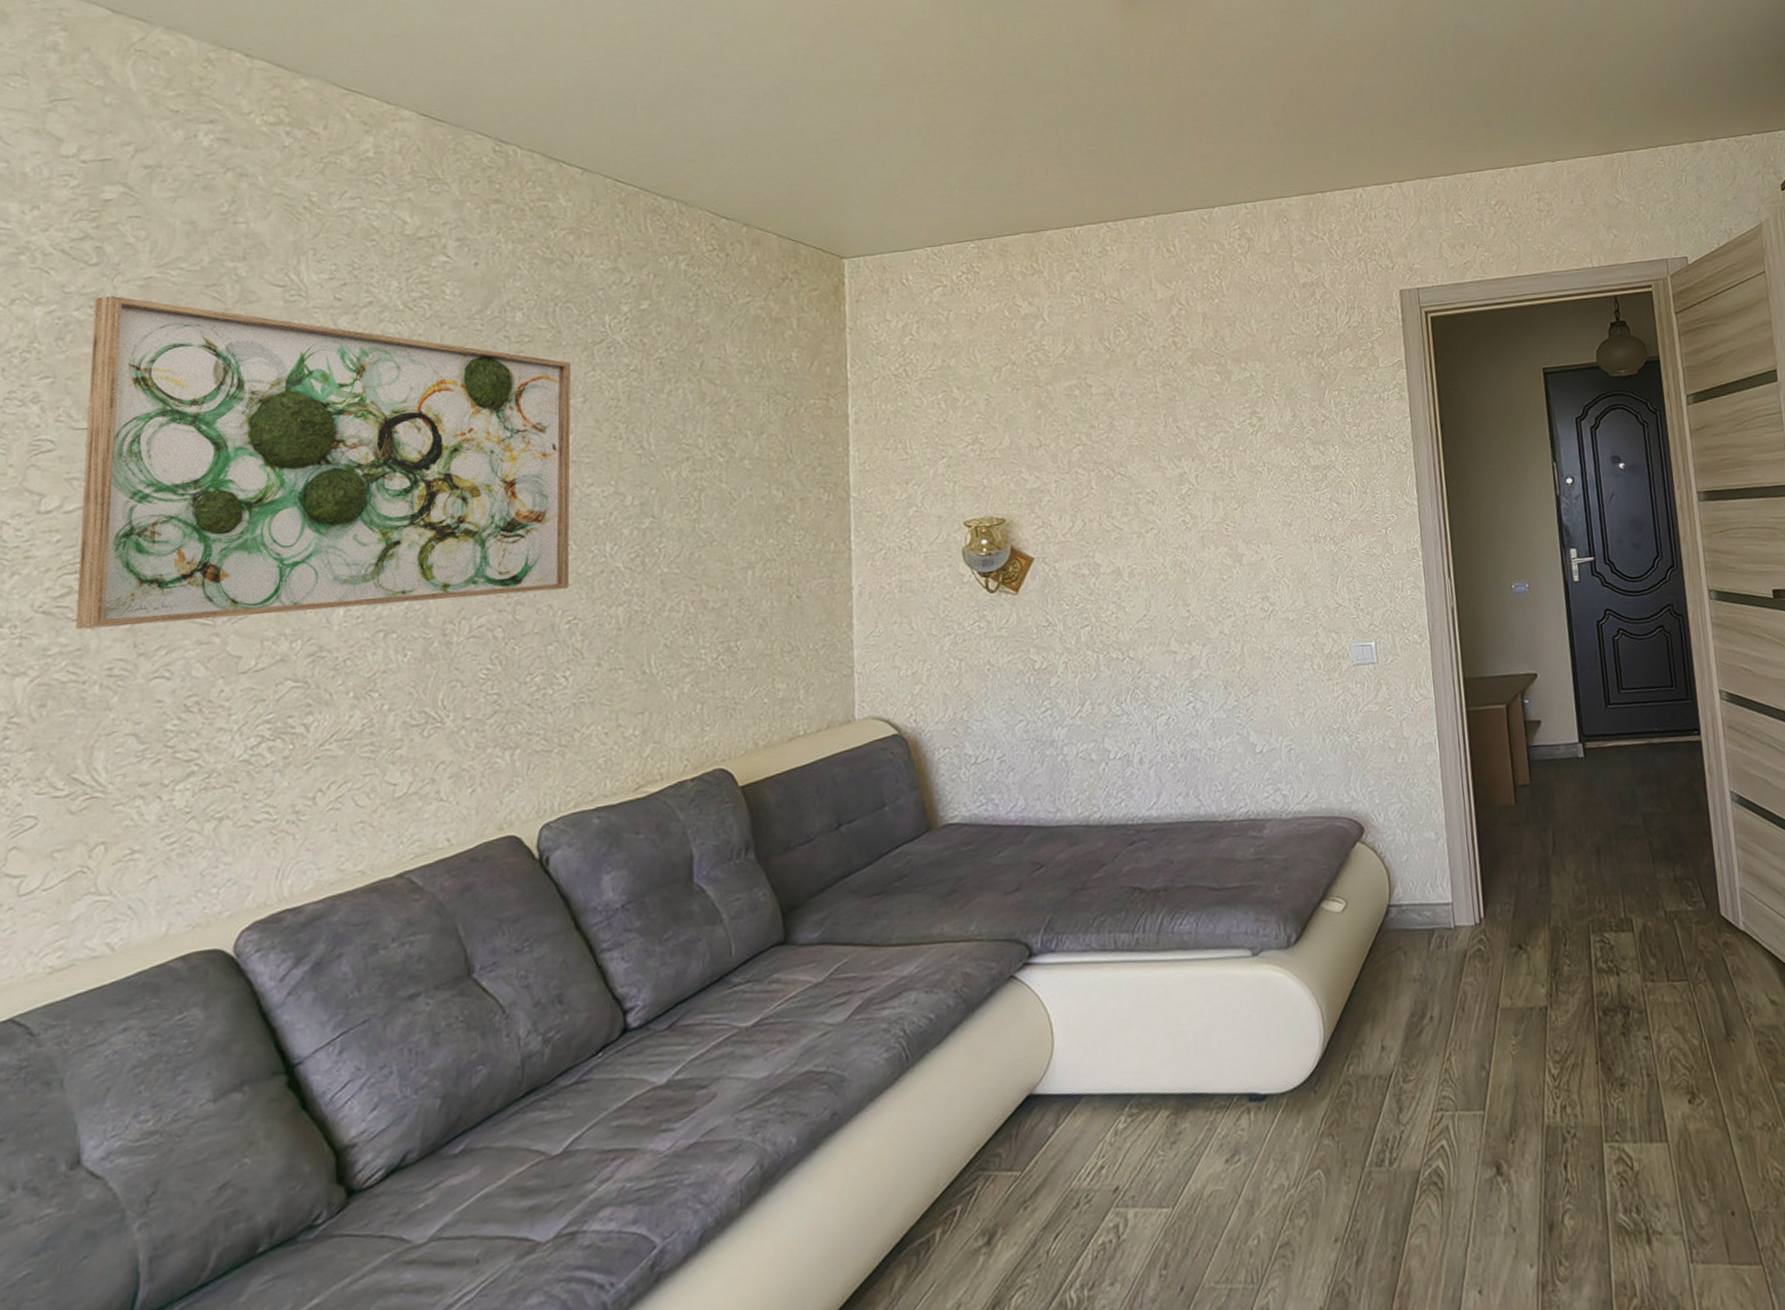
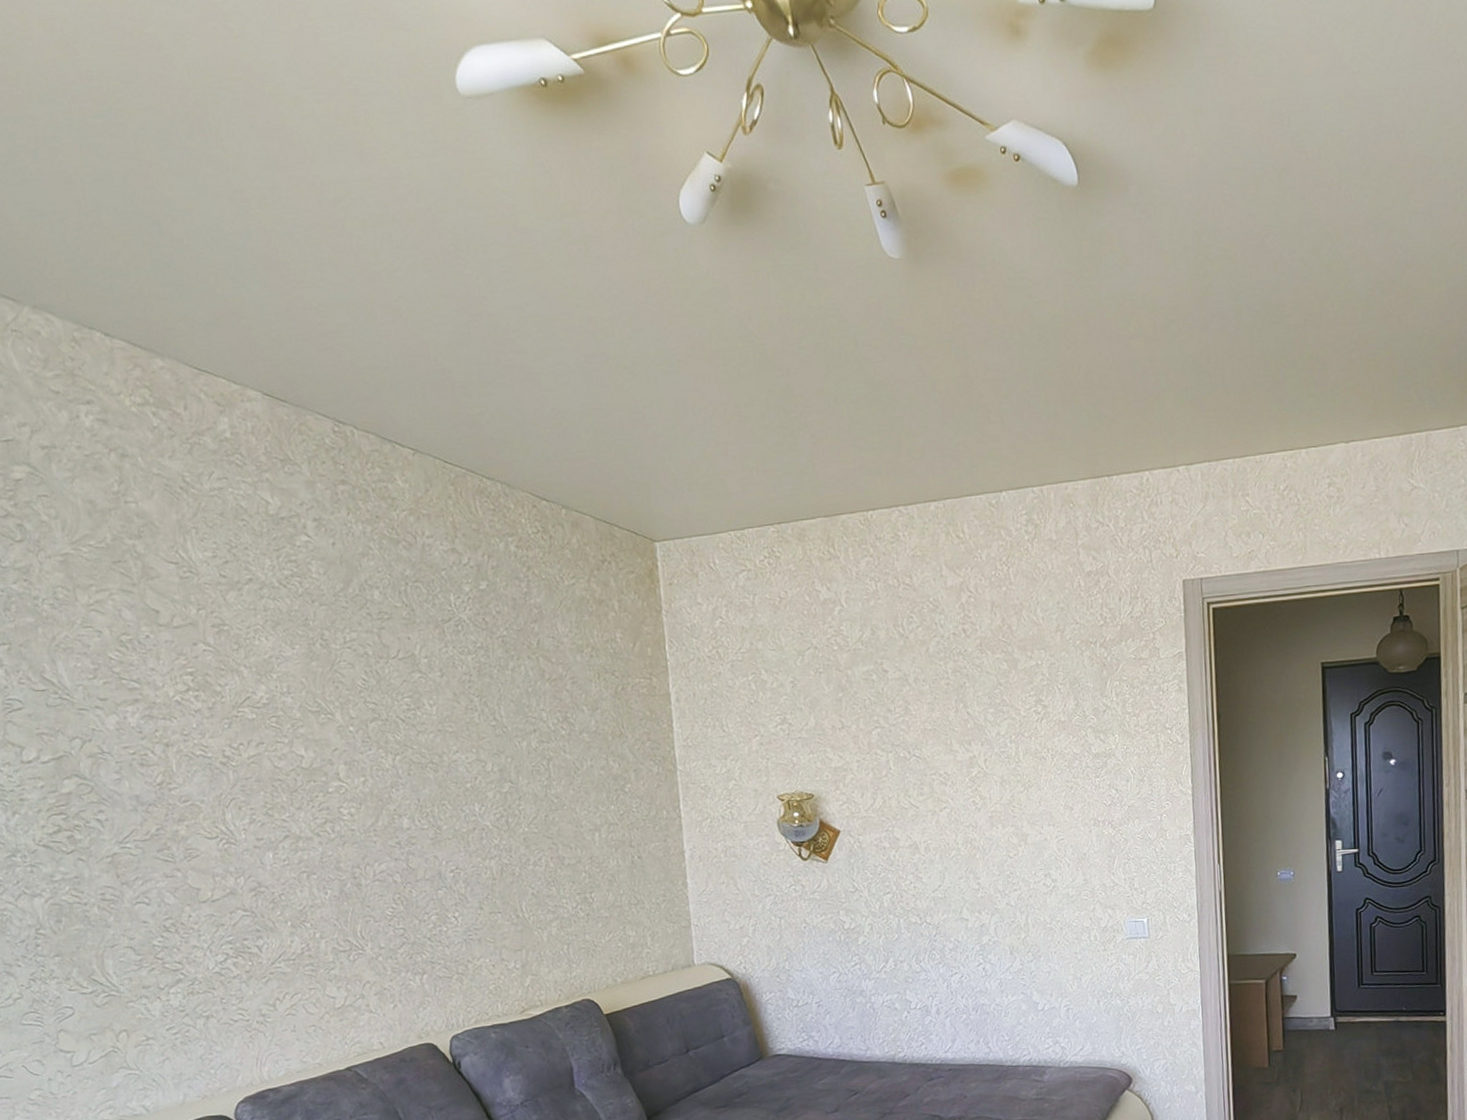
wall art: present [75,295,571,630] -> none [26,570,449,861]

